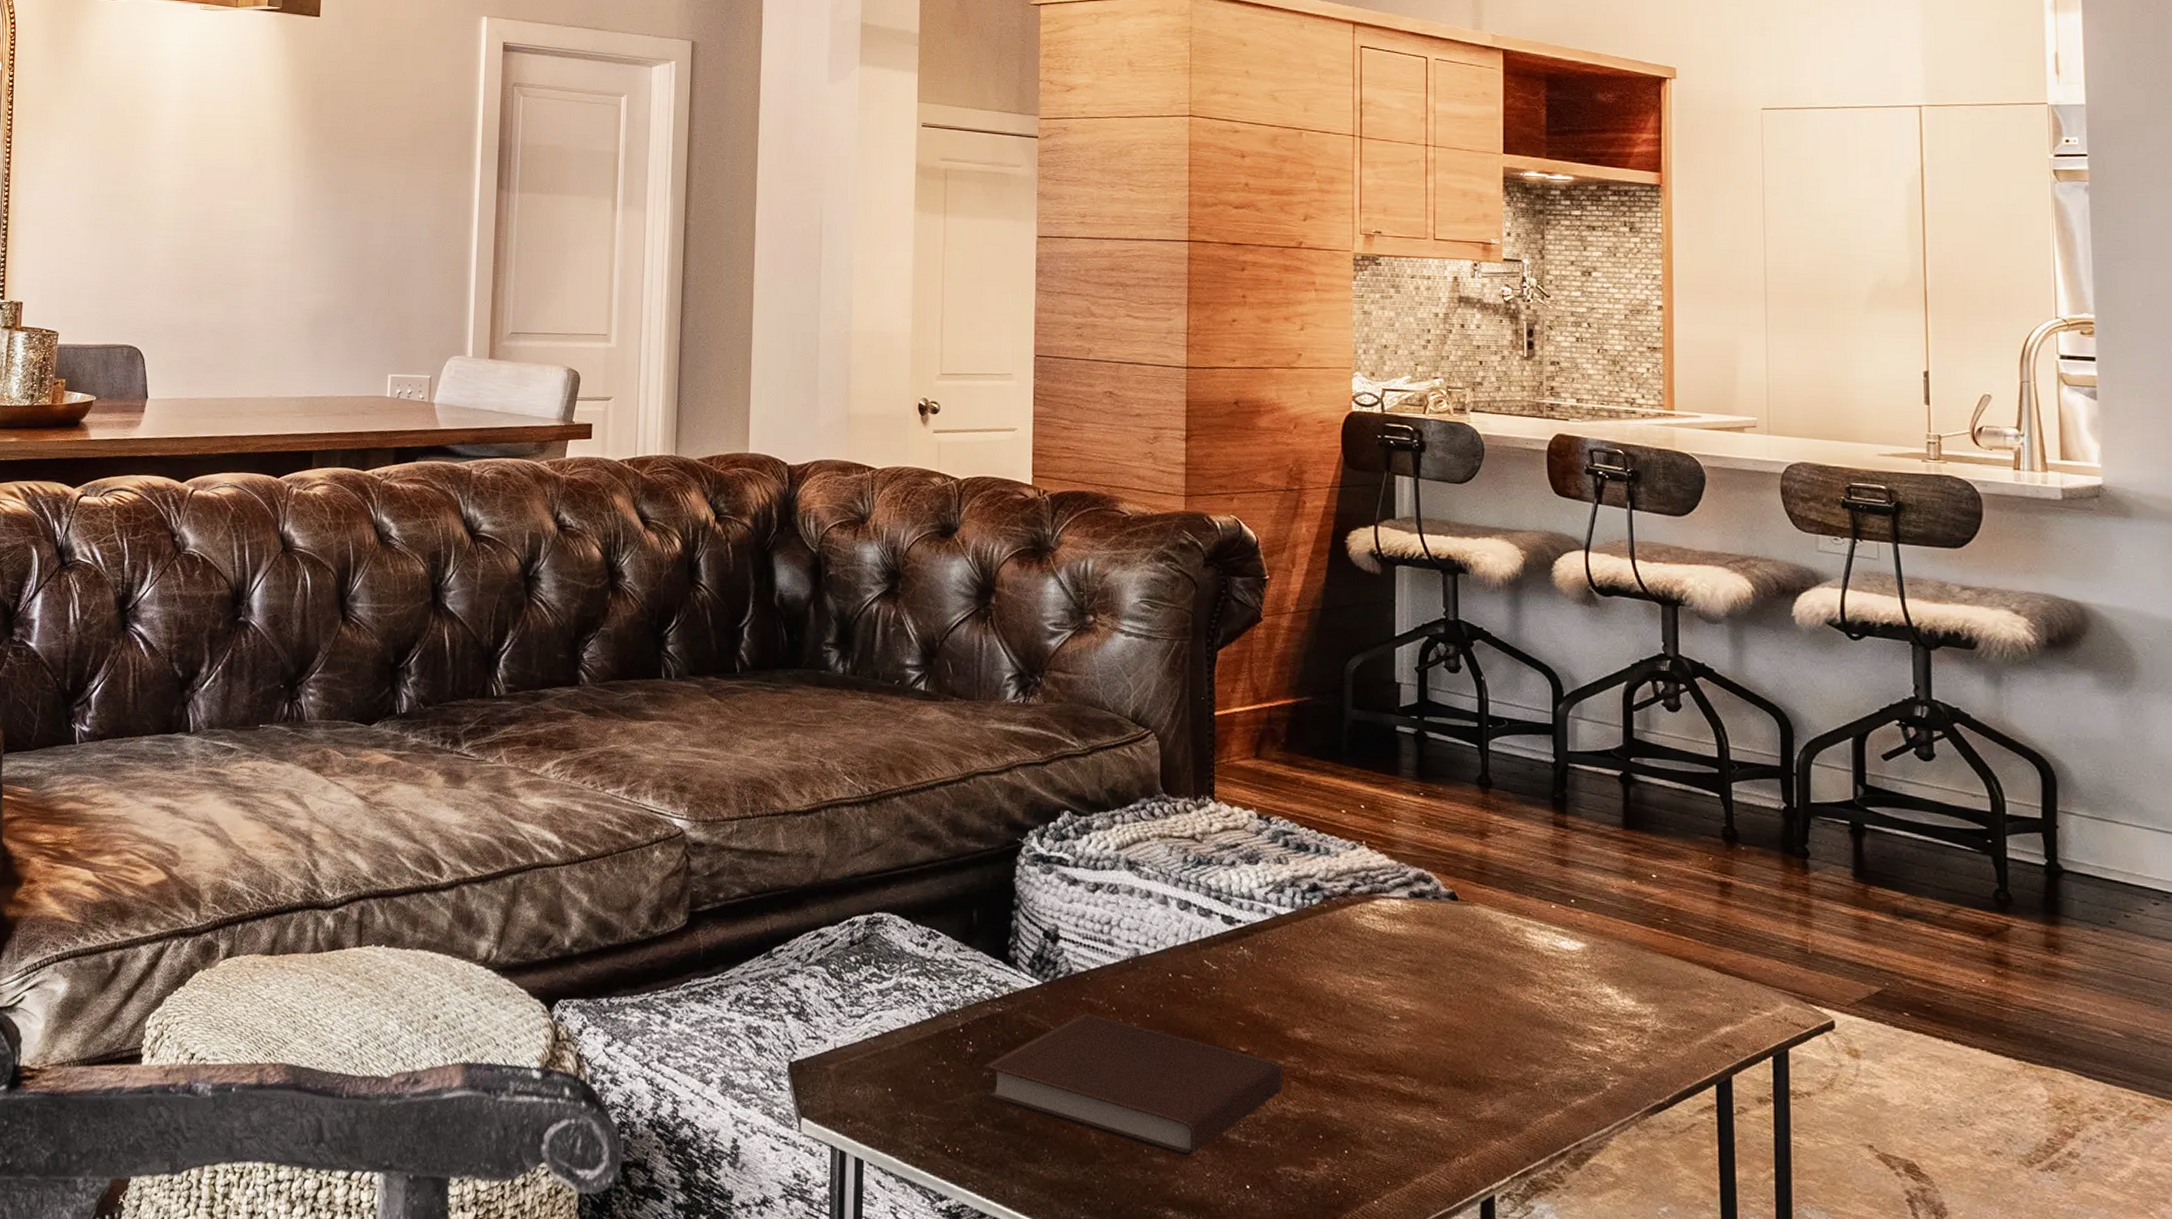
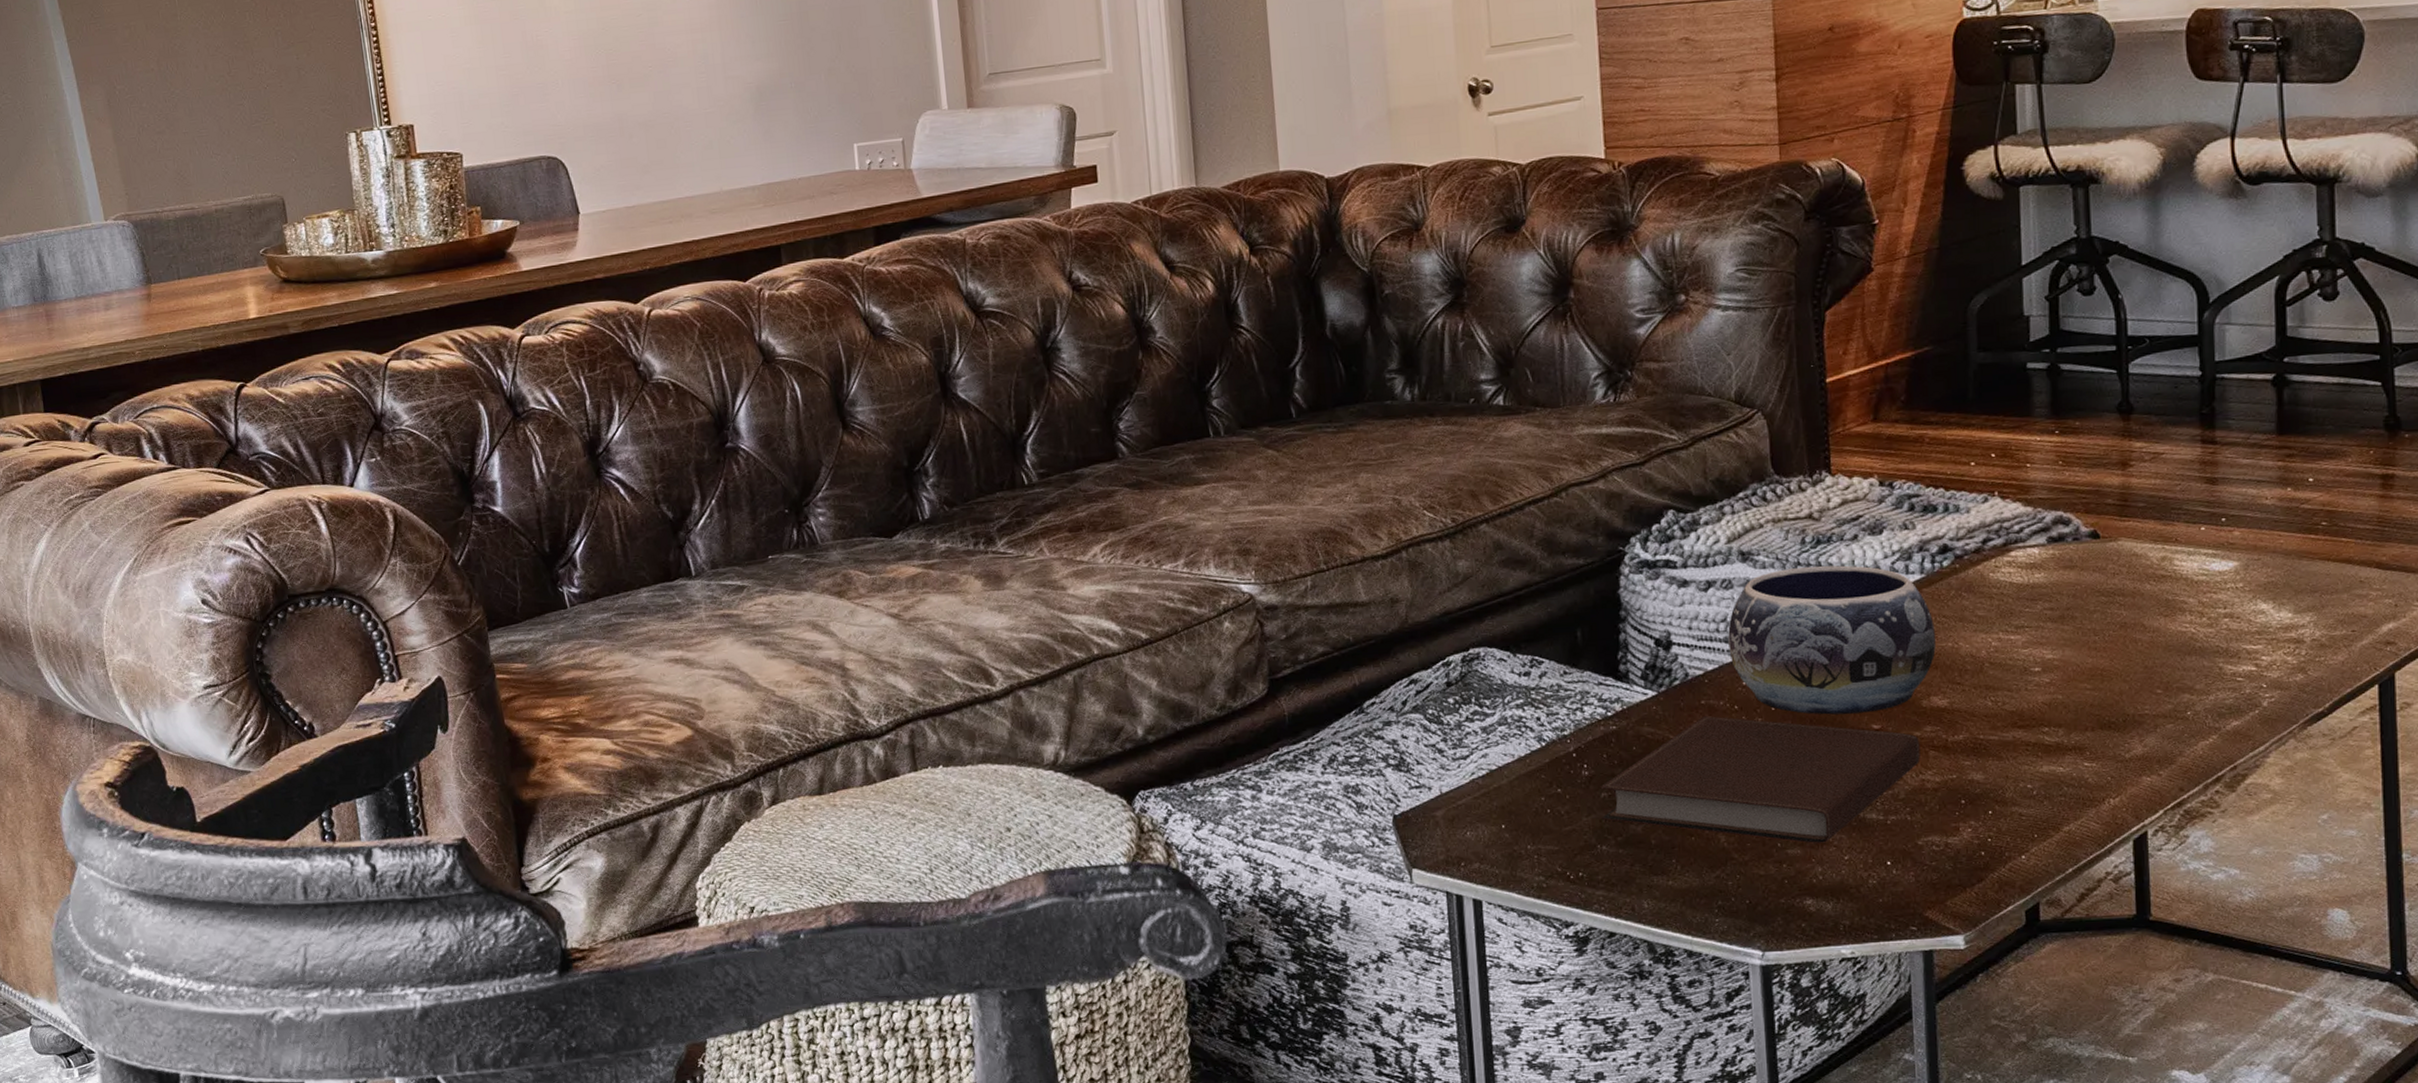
decorative bowl: none [1111,883,1302,1034] -> present [1728,565,1936,715]

